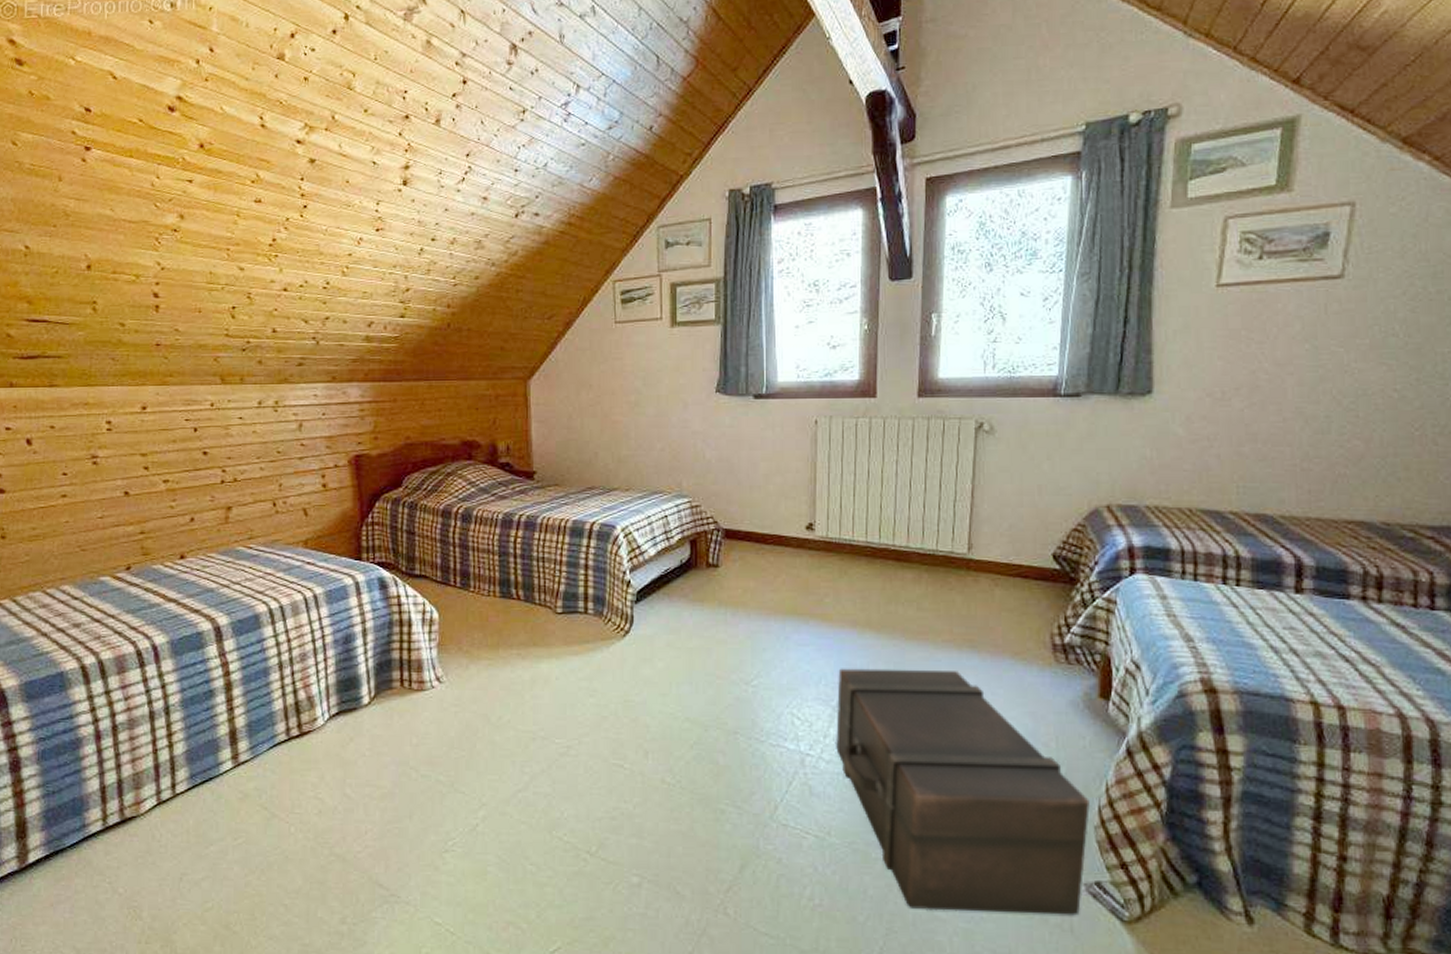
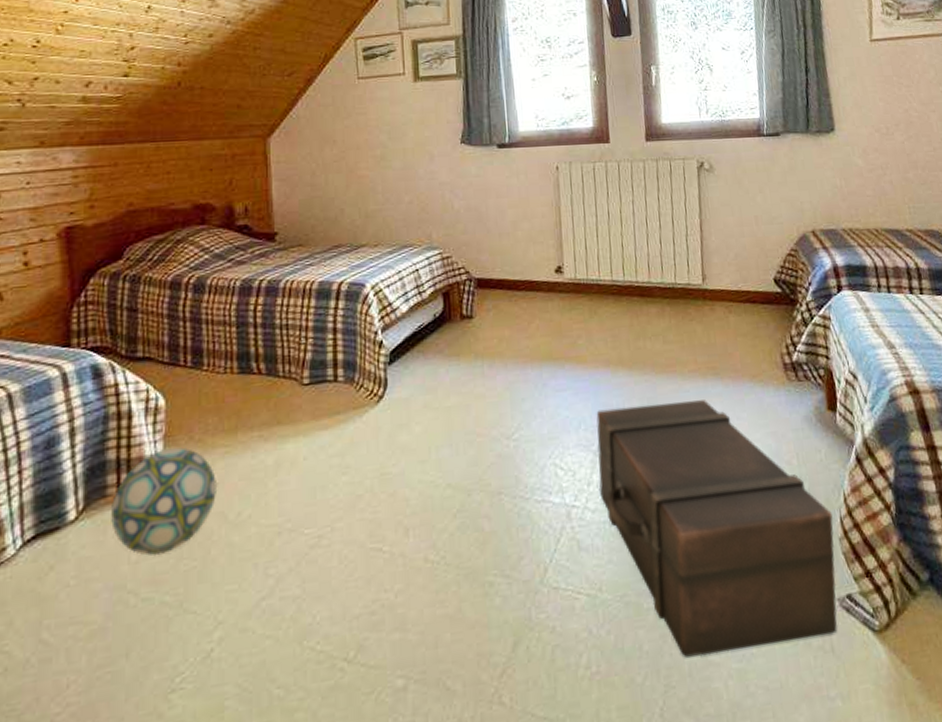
ball: none [396,656,482,743] -> present [111,447,218,556]

